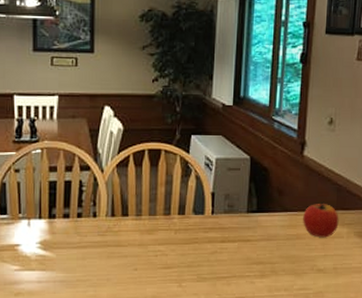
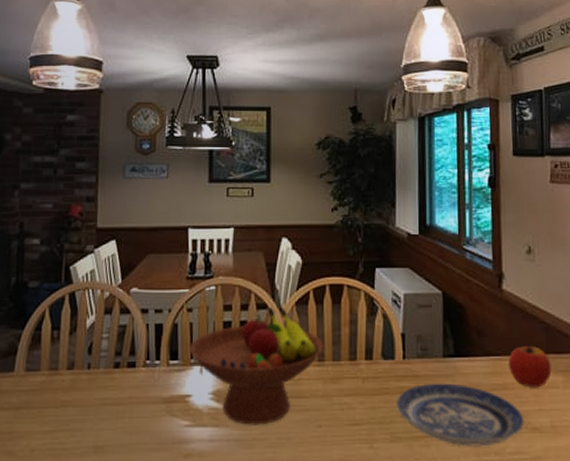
fruit bowl: none [17,169,142,269] -> present [189,307,324,425]
plate: none [204,234,312,285] -> present [397,383,525,447]

